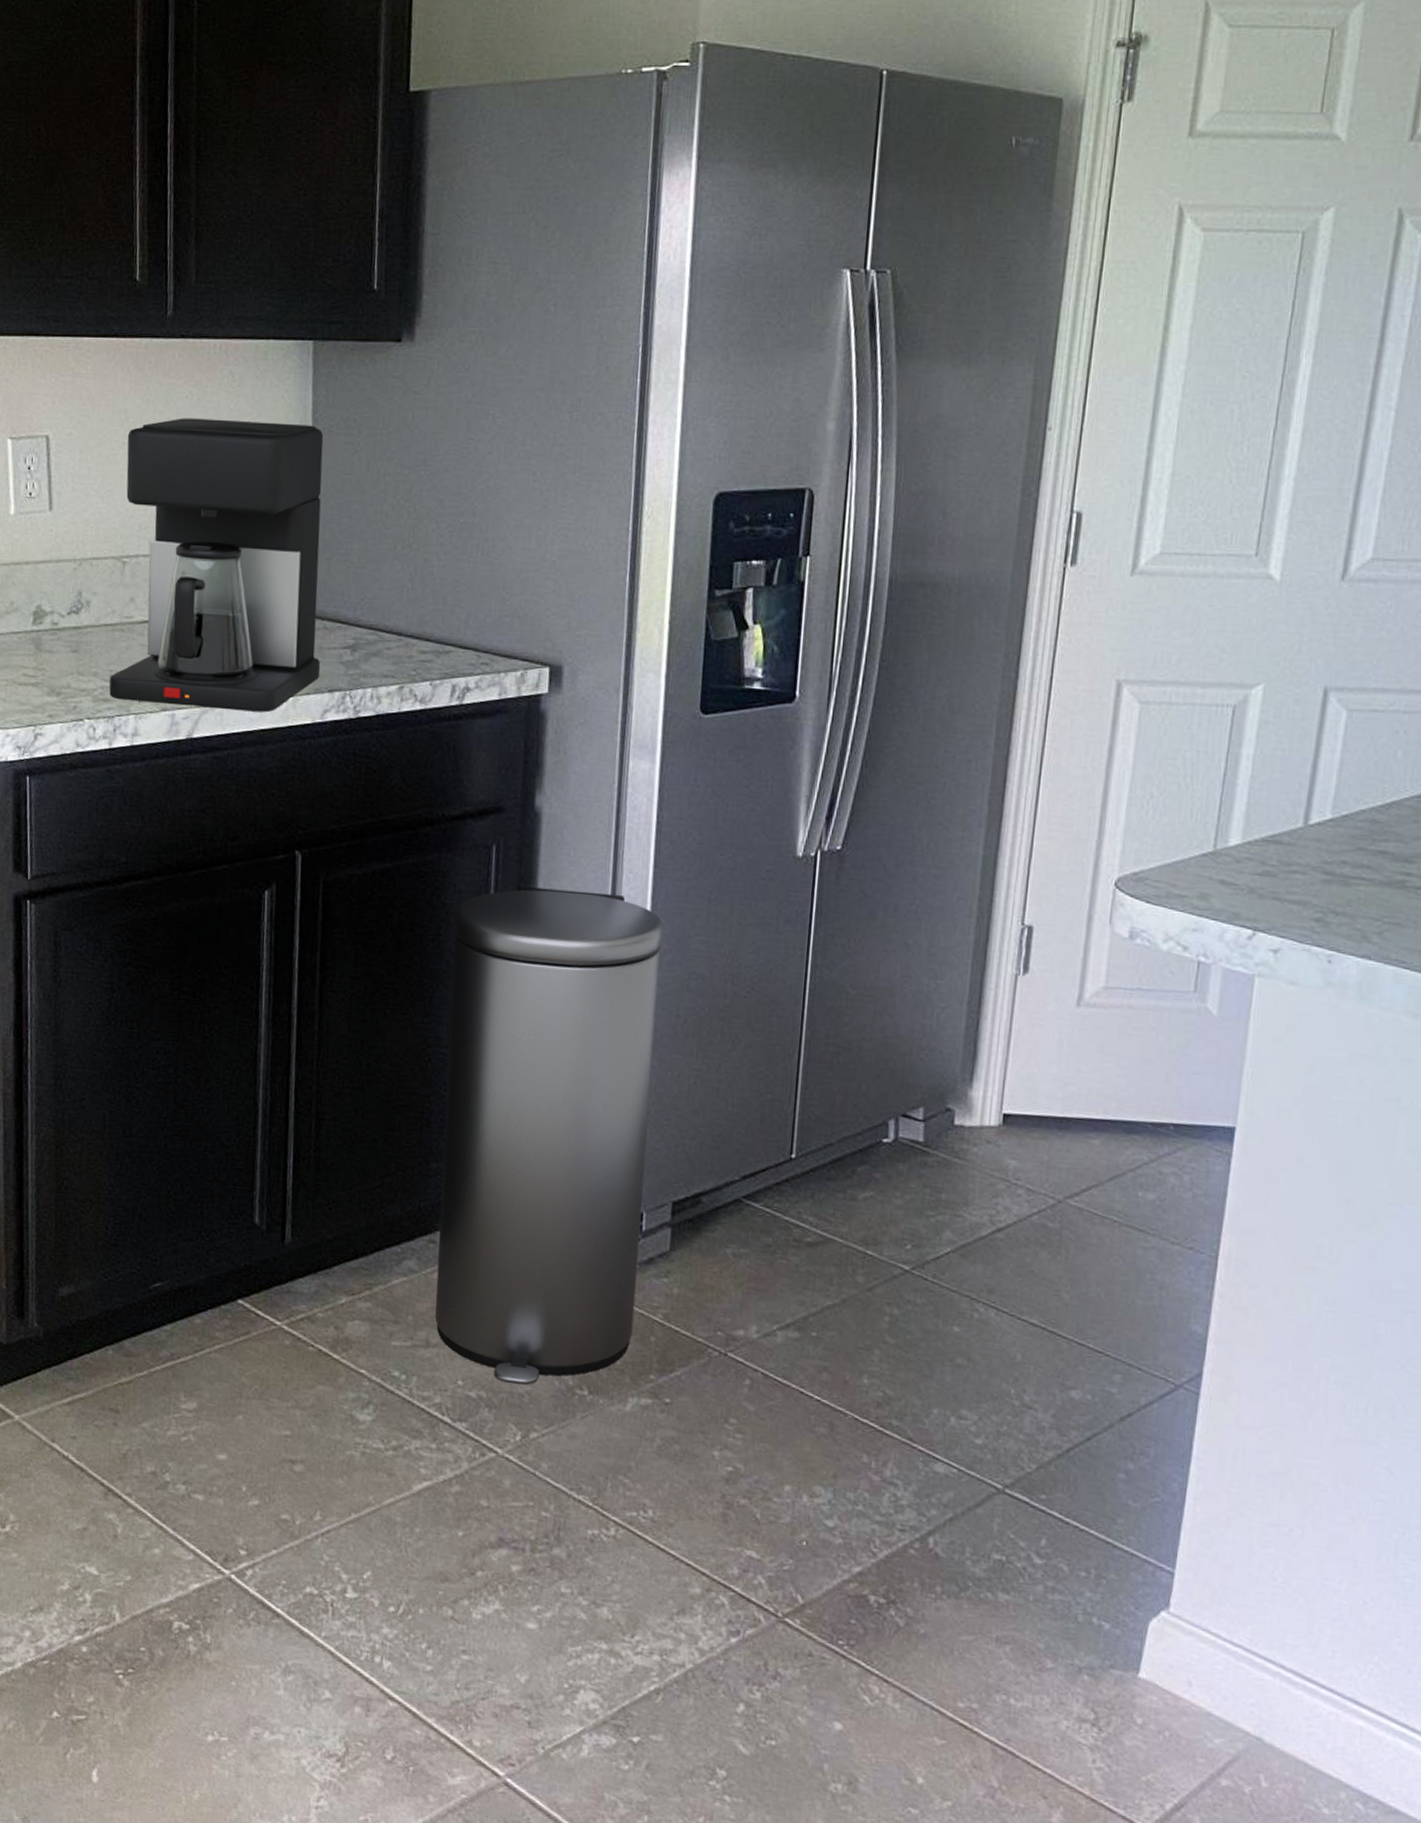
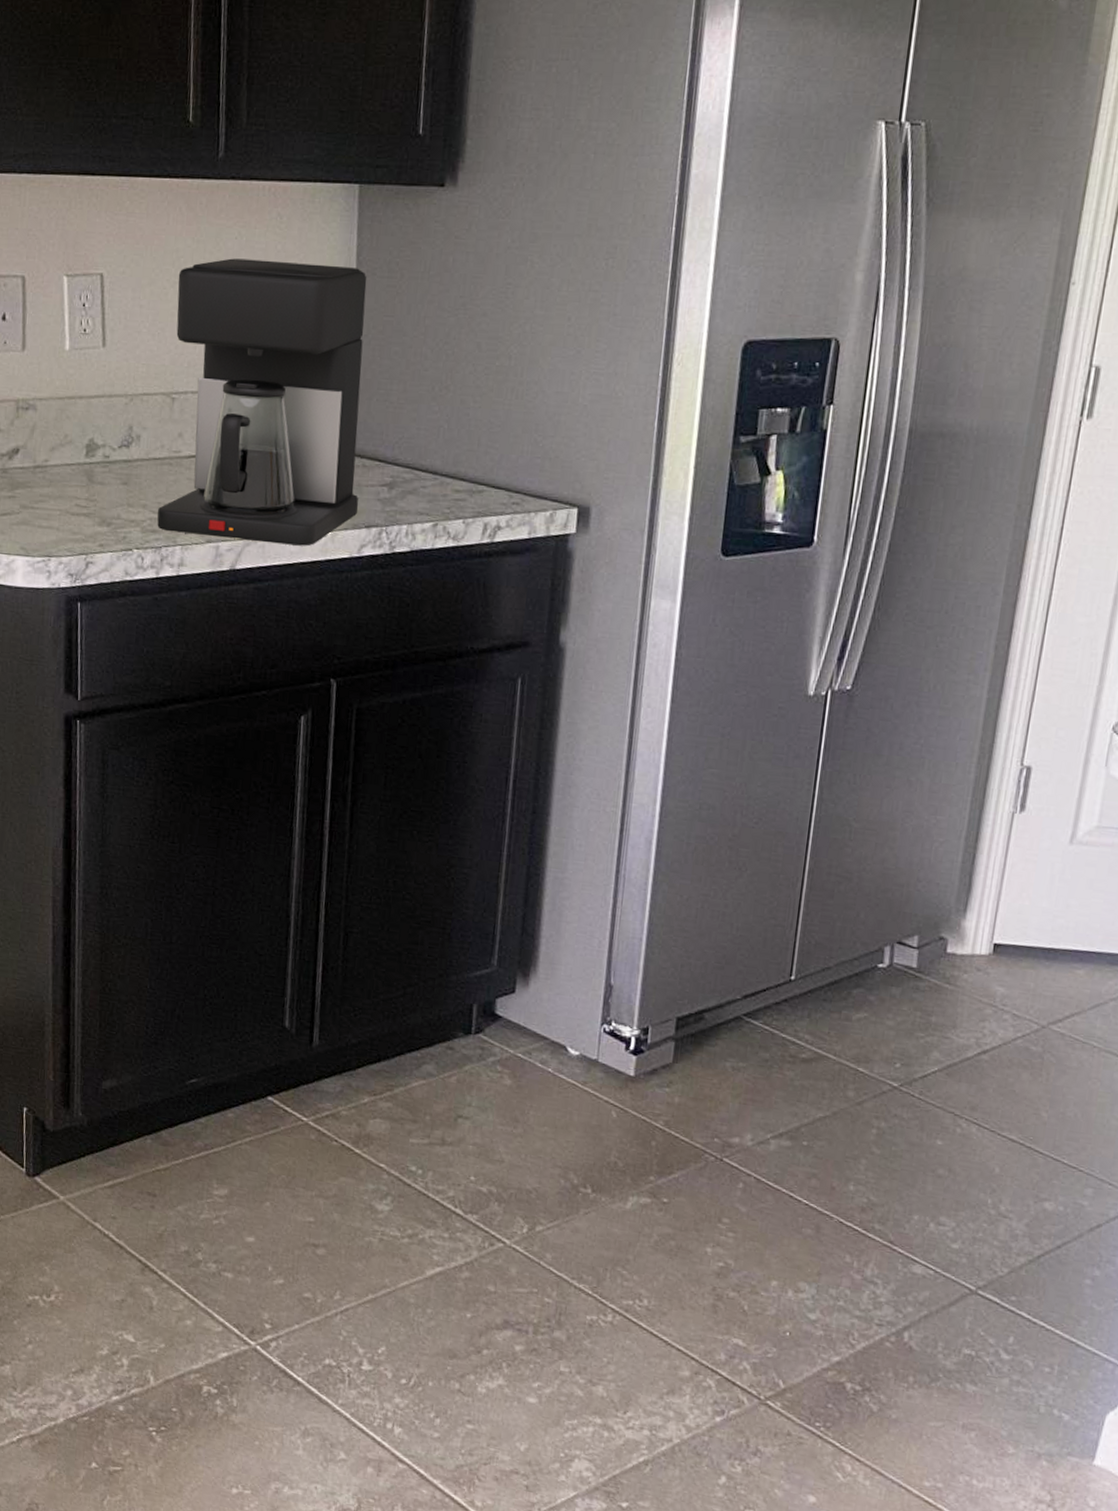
pedal bin: present [435,886,664,1385] -> none [451,717,679,1183]

